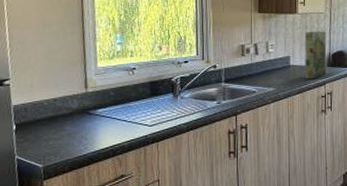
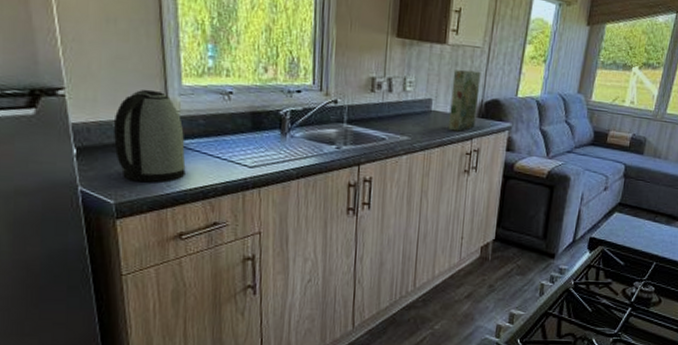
kettle: none [44,73,100,147] -> present [113,89,186,183]

